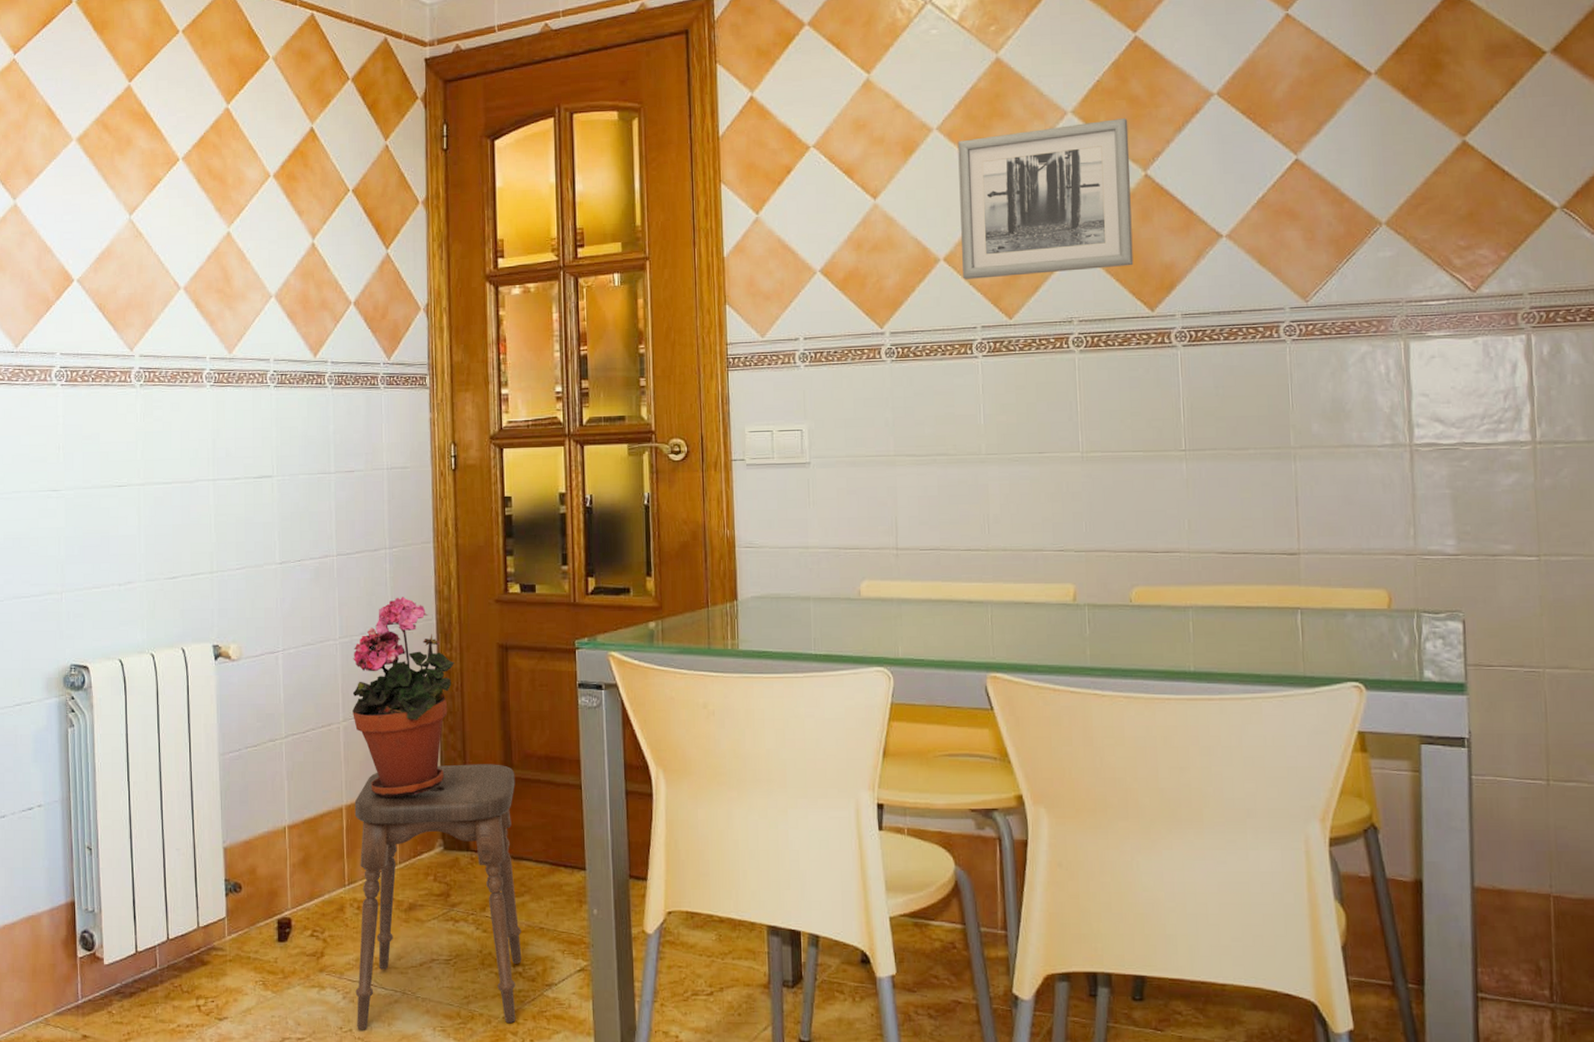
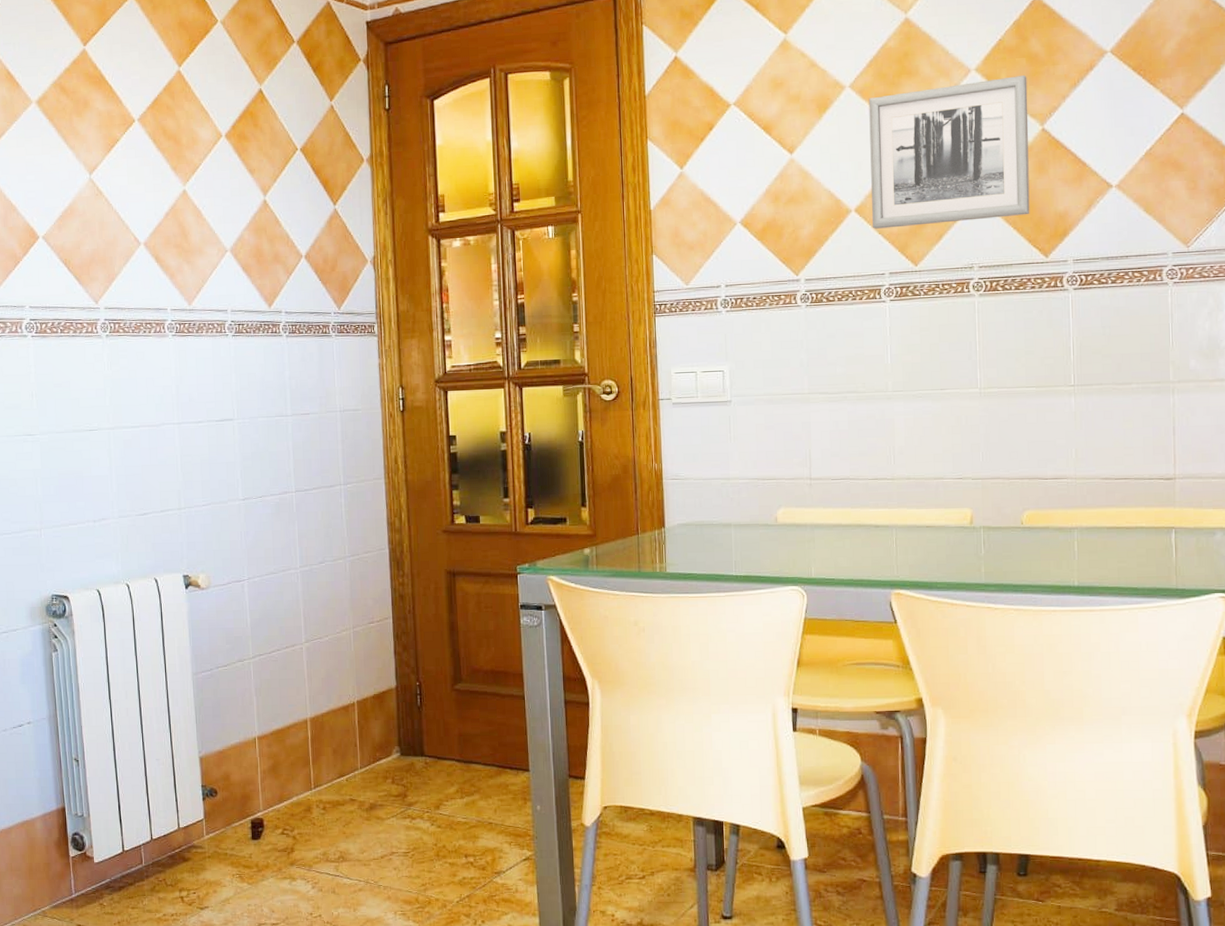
potted plant: present [352,597,454,797] -> none [313,529,406,710]
stool: present [354,764,522,1030] -> none [318,678,473,915]

